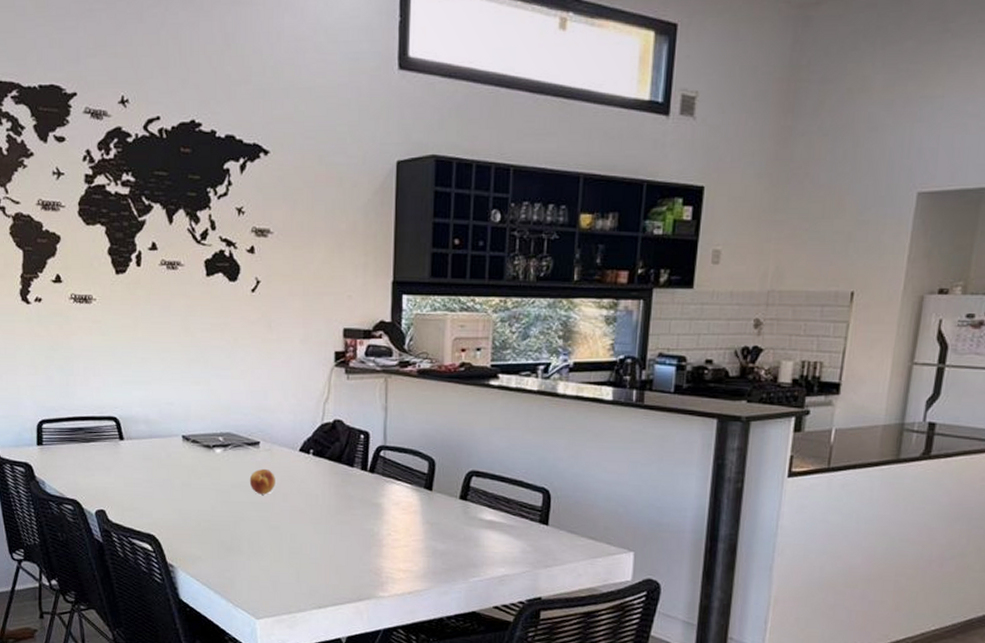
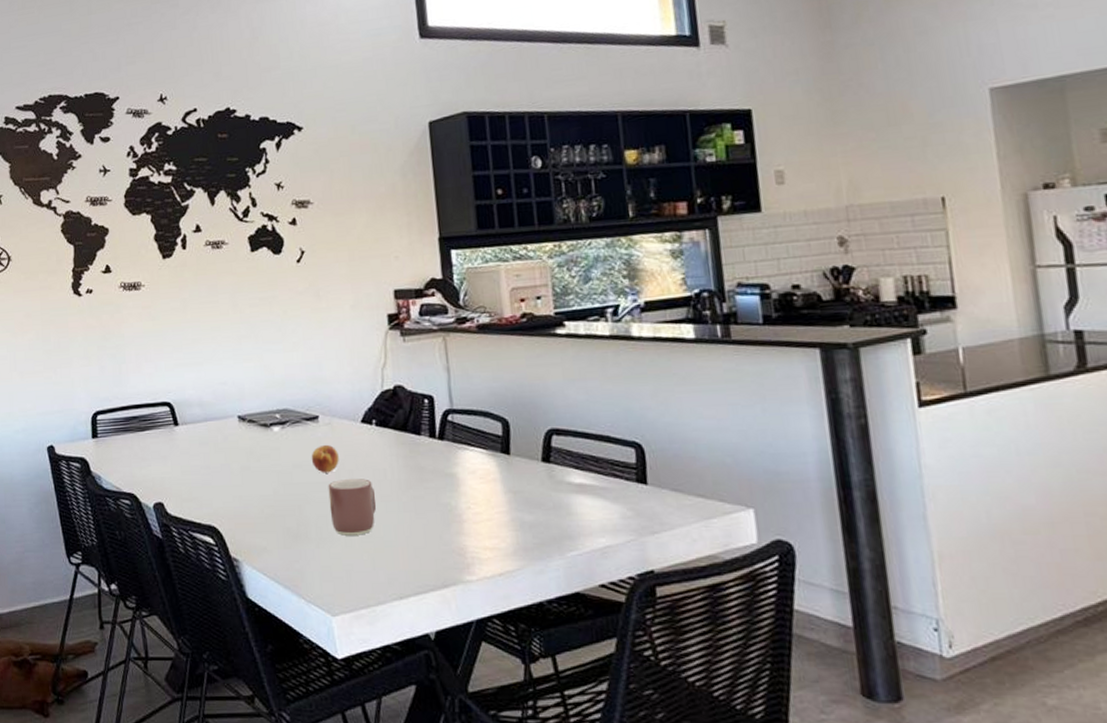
mug: none [263,500,306,552] -> present [328,478,377,536]

